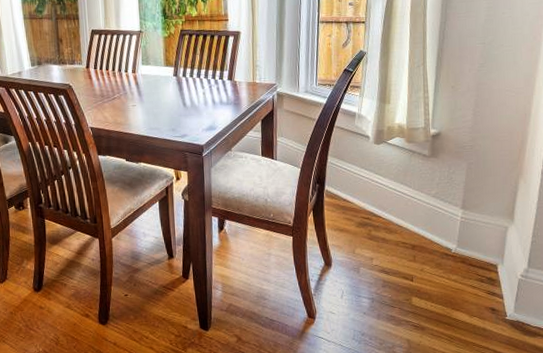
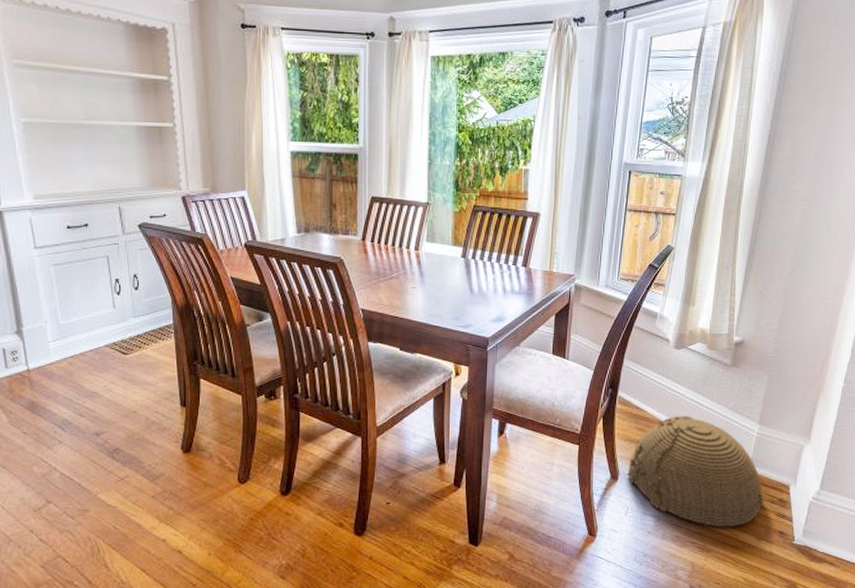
woven basket: none [339,205,473,306] -> present [627,416,764,527]

